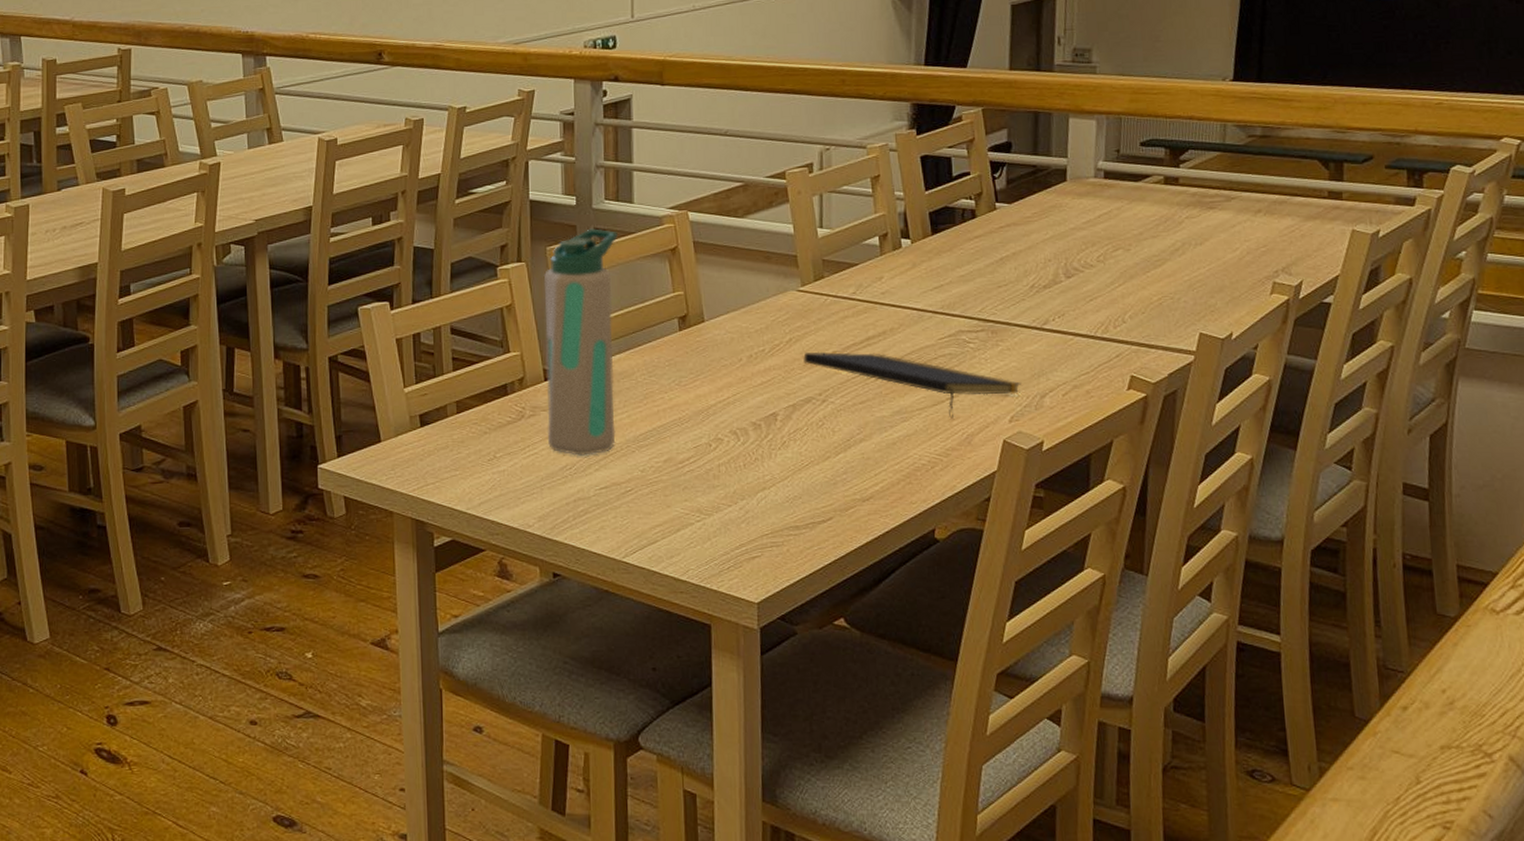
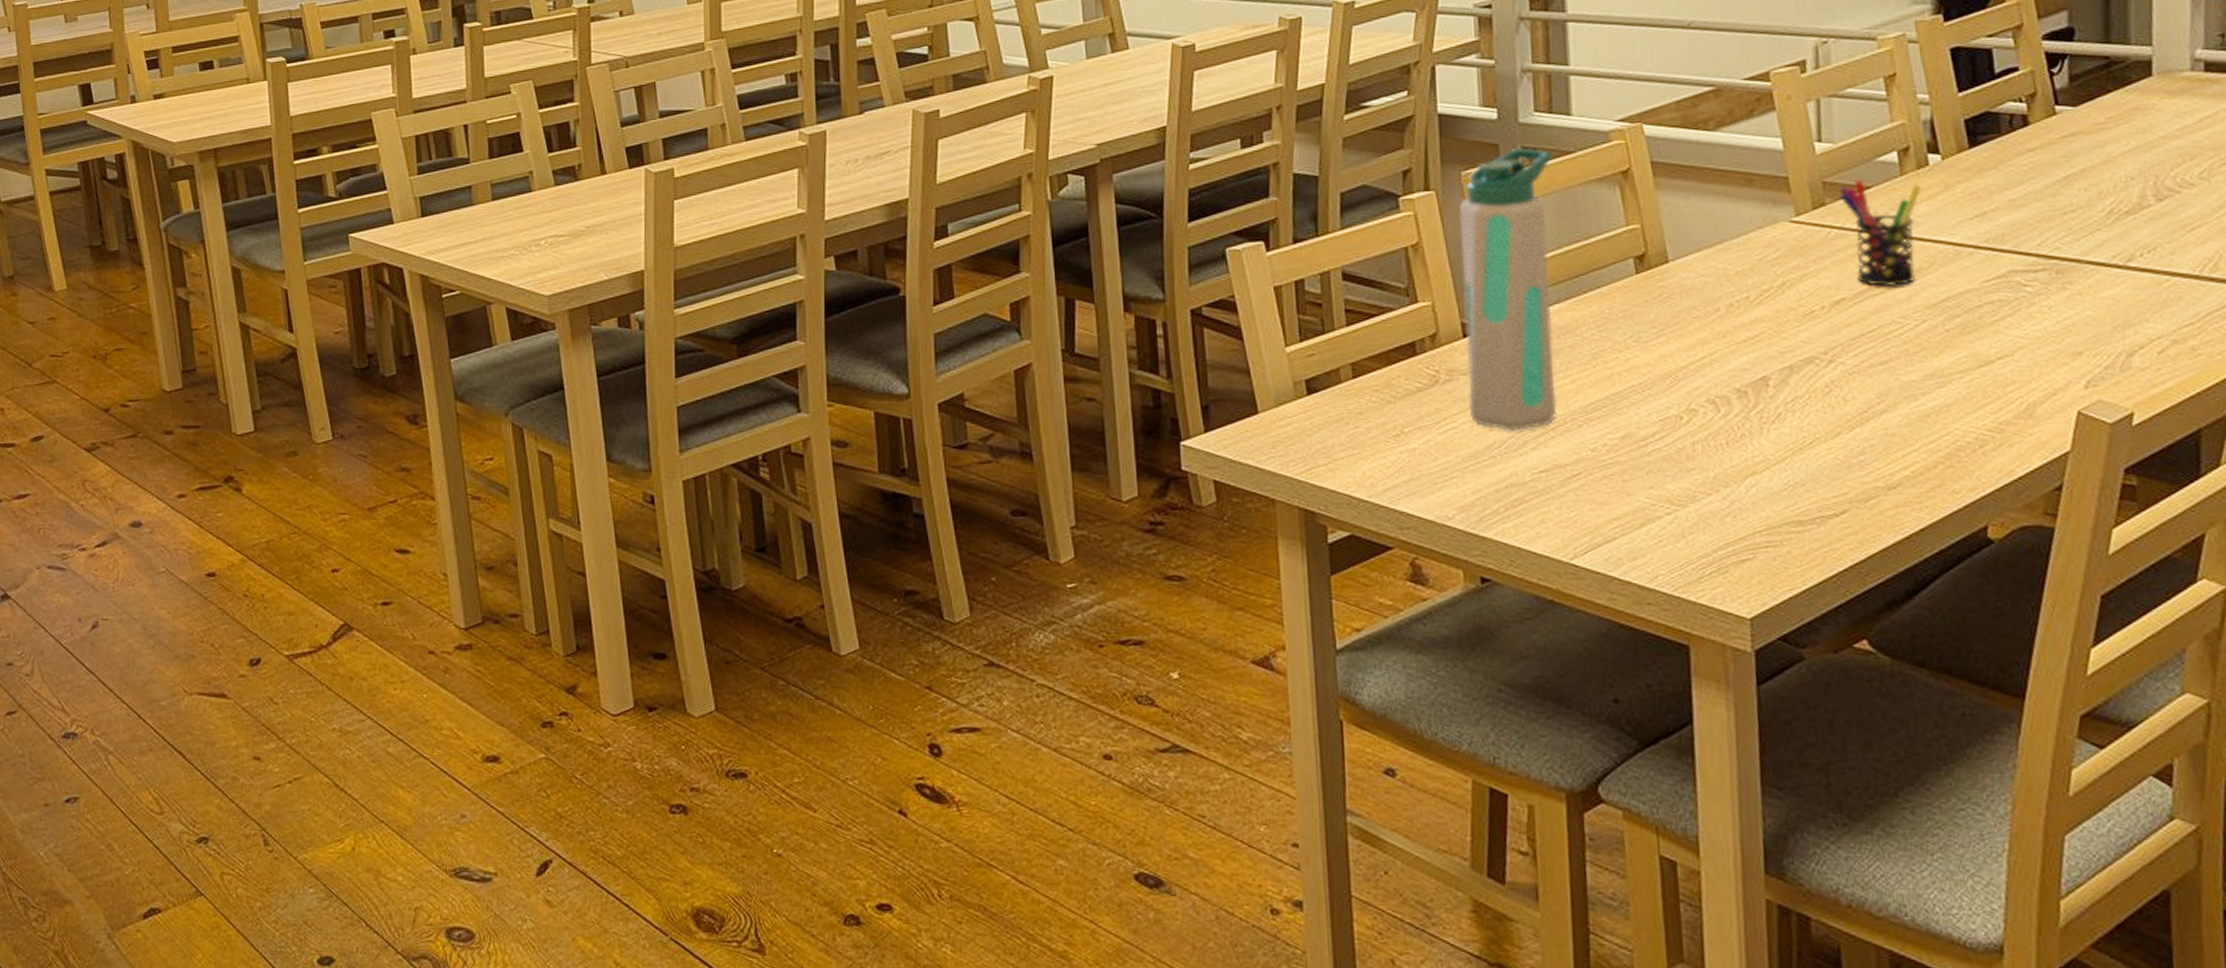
notepad: present [803,351,1021,419] -> none [1801,298,2100,384]
pen holder: none [834,258,895,342] -> present [1839,180,1921,286]

